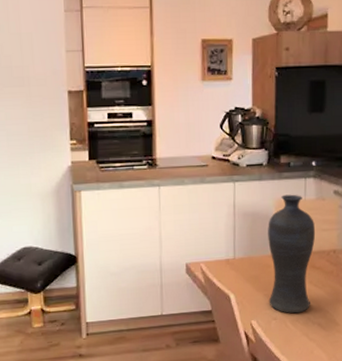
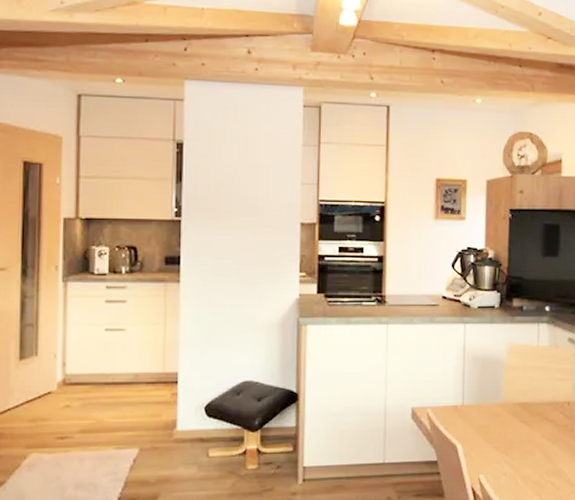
vase: present [268,194,316,313] -> none [498,339,549,470]

